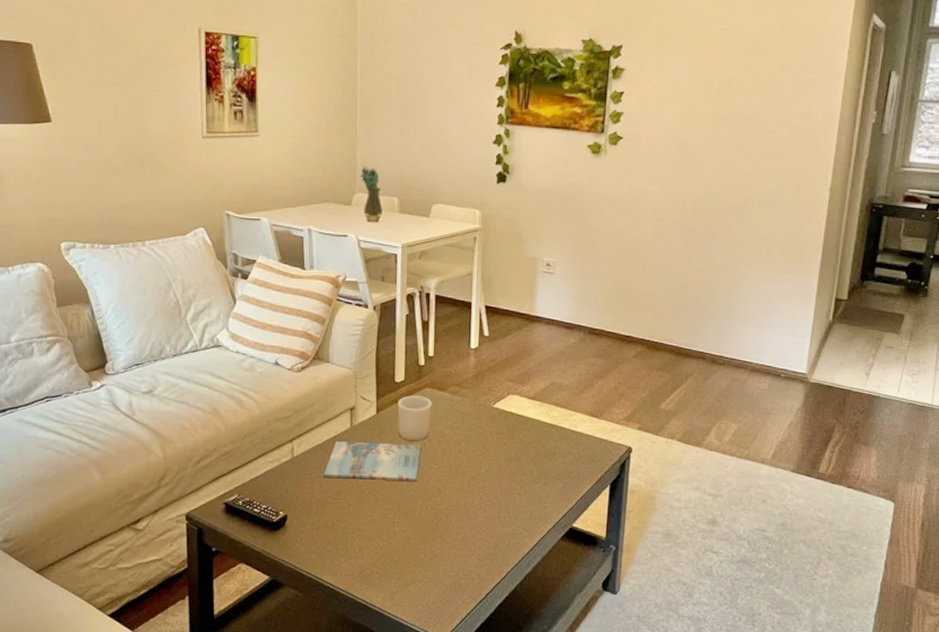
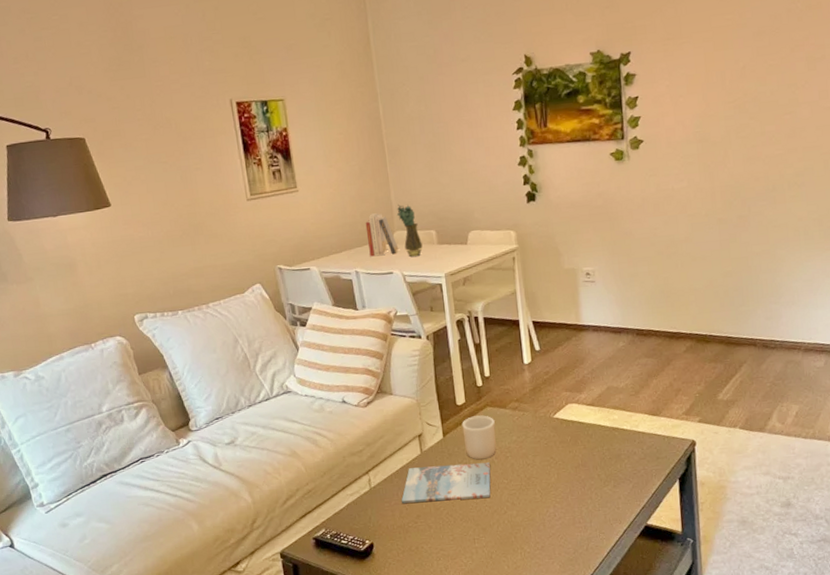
books: none [325,170,357,217] -> present [365,212,399,257]

